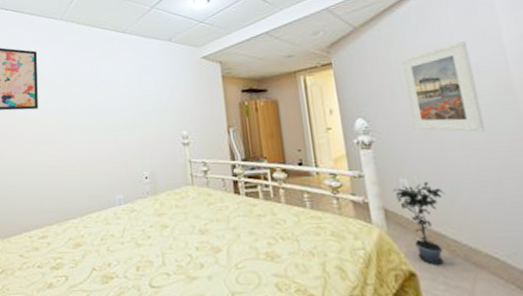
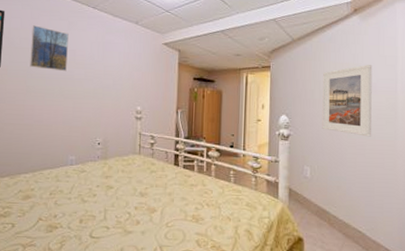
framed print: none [64,60,103,105] -> present [30,25,69,72]
potted plant: present [393,182,445,265] -> none [298,171,335,233]

